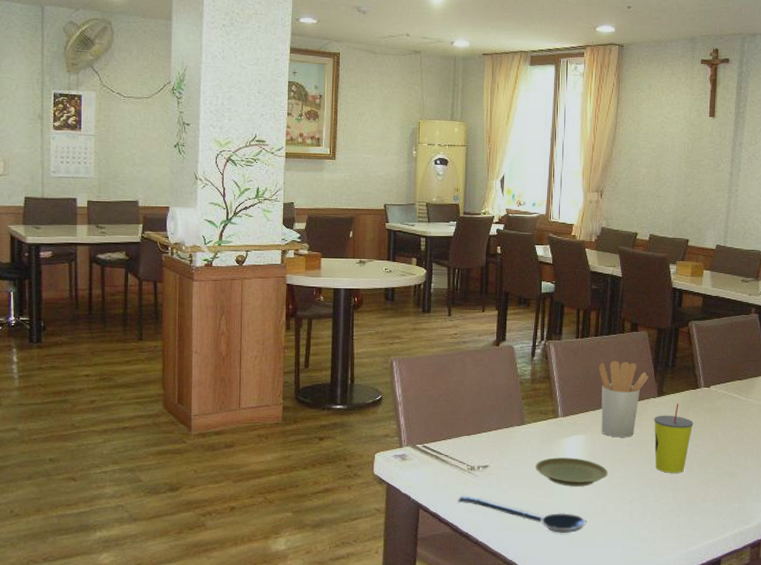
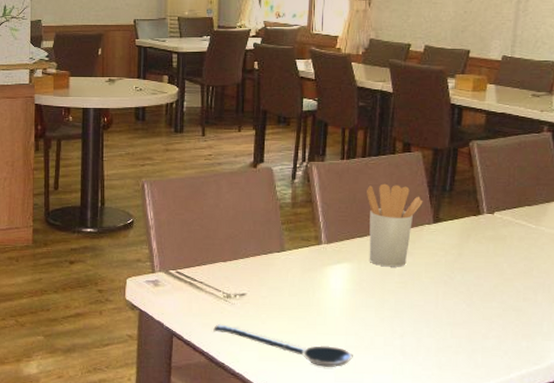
plate: present [535,457,609,486] -> none [296,287,377,318]
straw: present [654,403,694,473] -> none [429,230,475,307]

